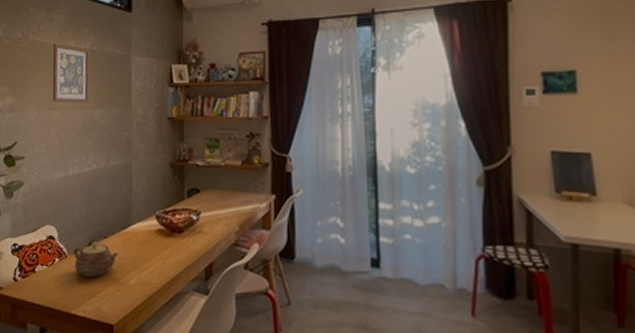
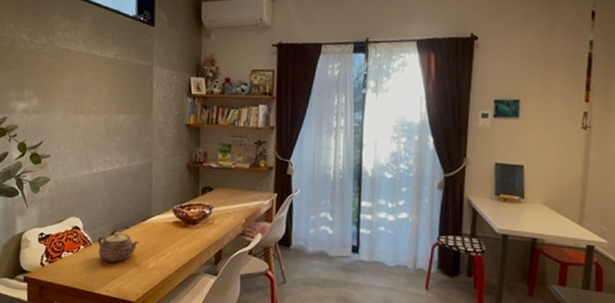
picture frame: present [52,43,90,103] -> none [77,50,114,108]

